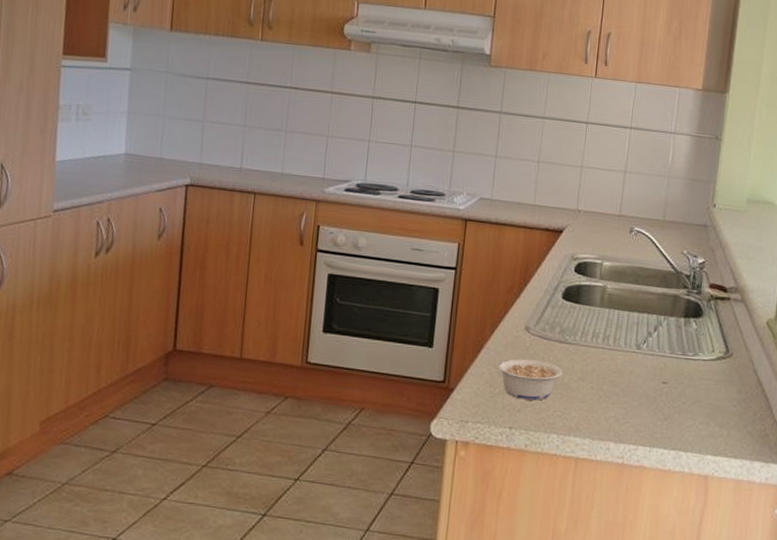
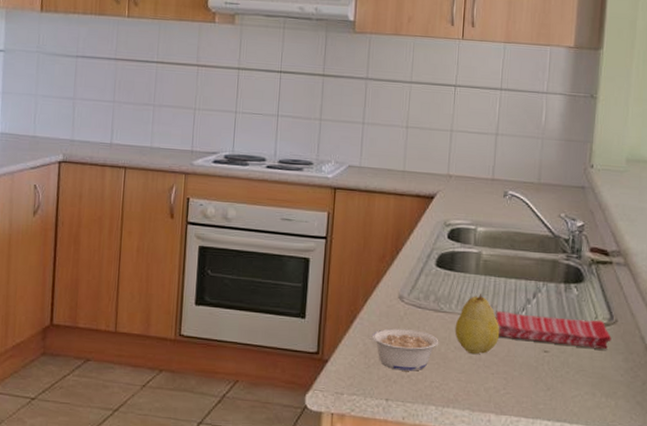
fruit: none [578,326,622,385] -> present [455,294,500,355]
dish towel: none [617,343,727,381] -> present [495,311,612,349]

